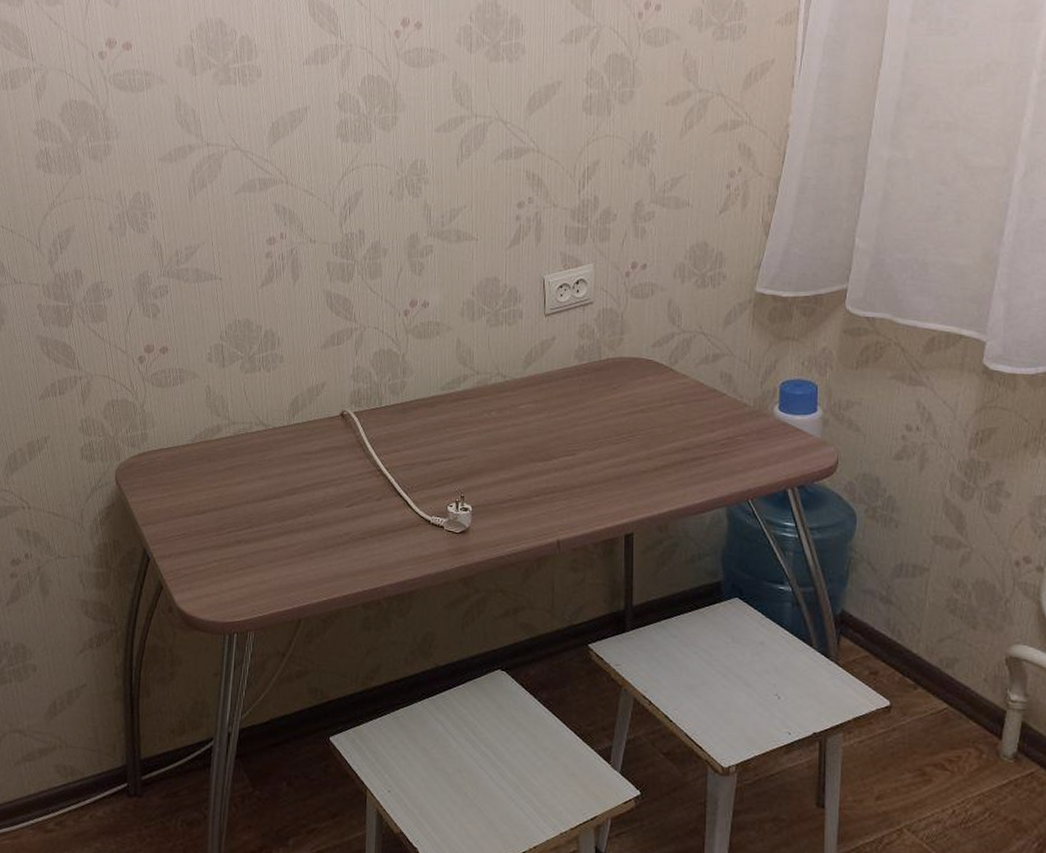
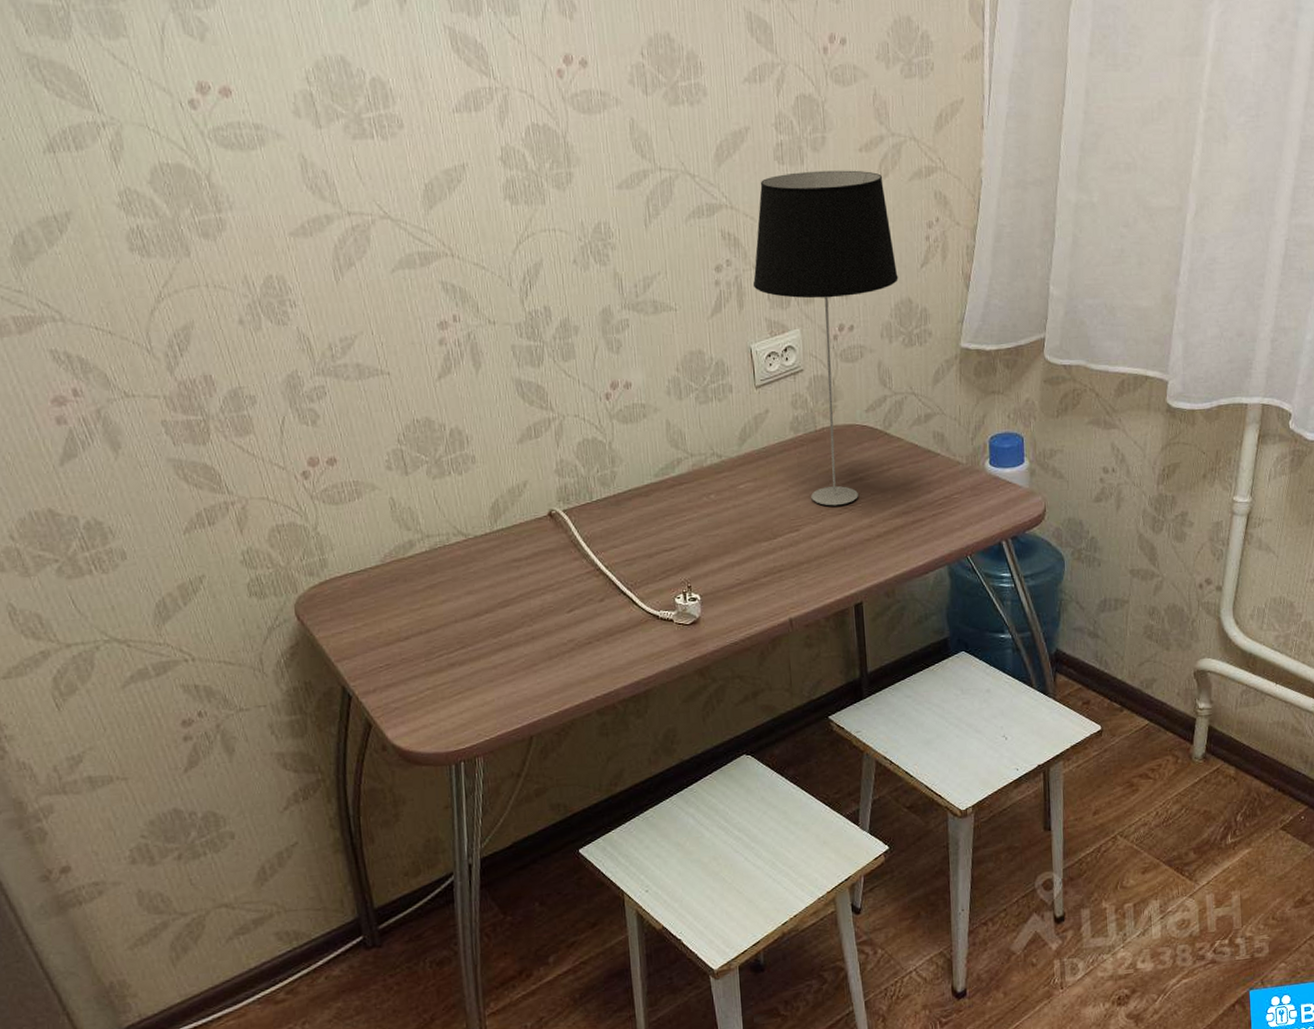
table lamp: none [551,121,696,435] -> present [752,170,898,506]

